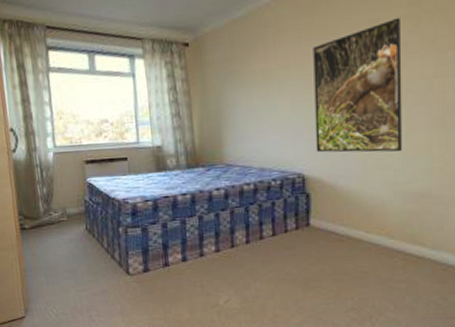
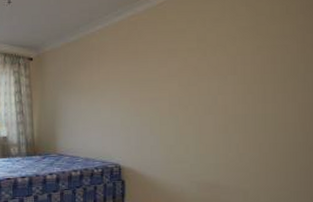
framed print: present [313,17,402,153] -> none [128,49,196,150]

